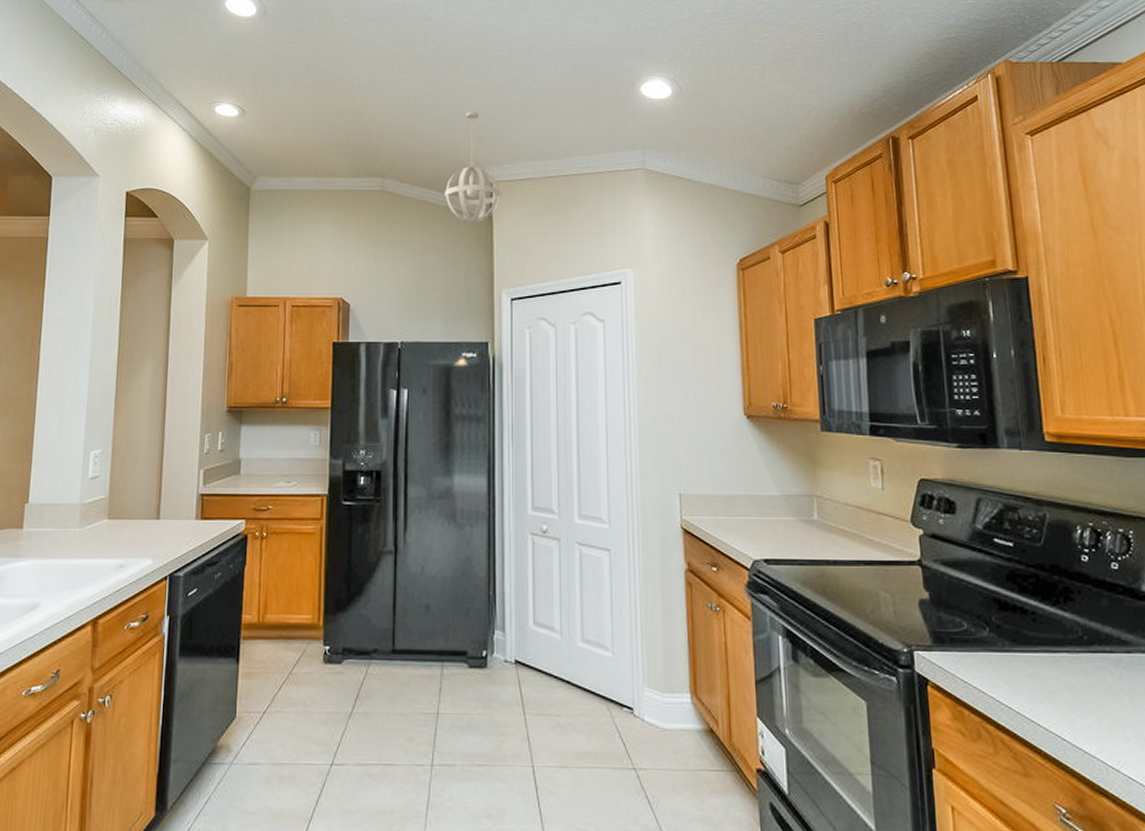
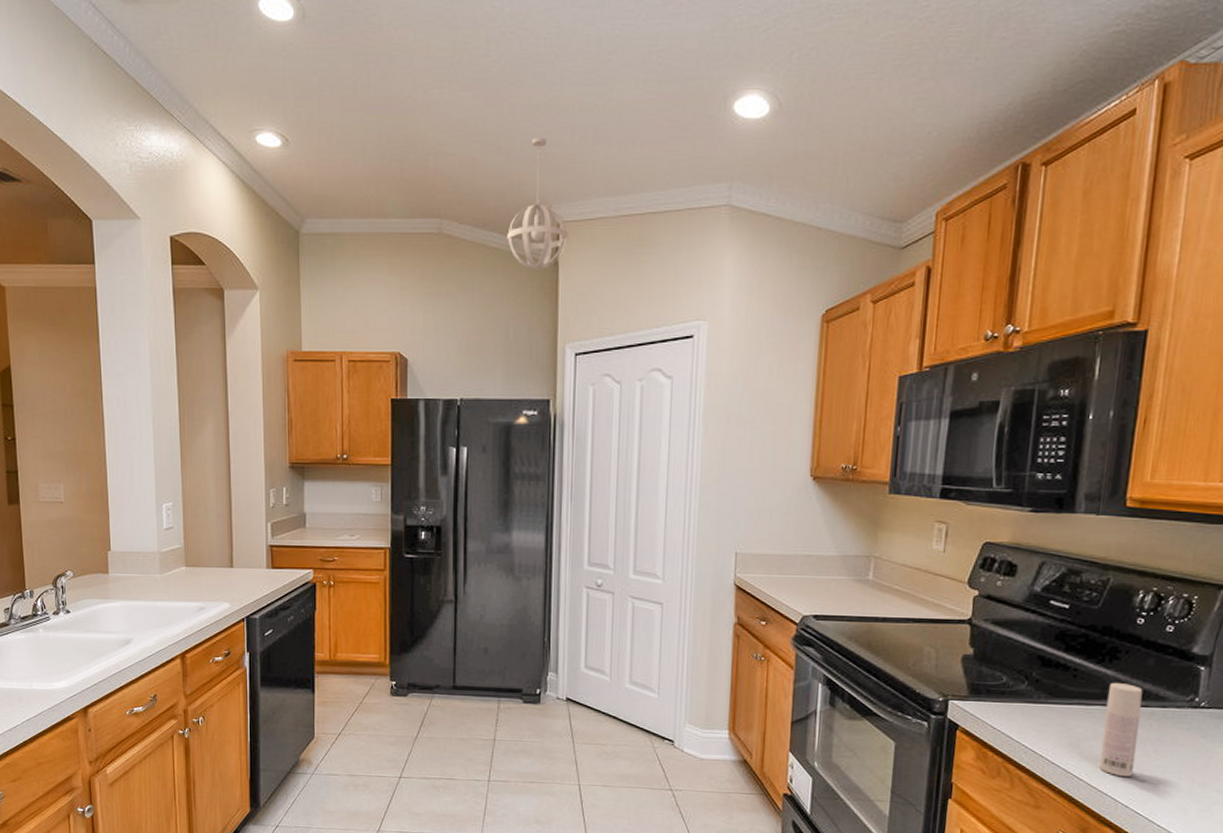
bottle: none [1070,627,1116,736] -> present [1098,683,1143,777]

